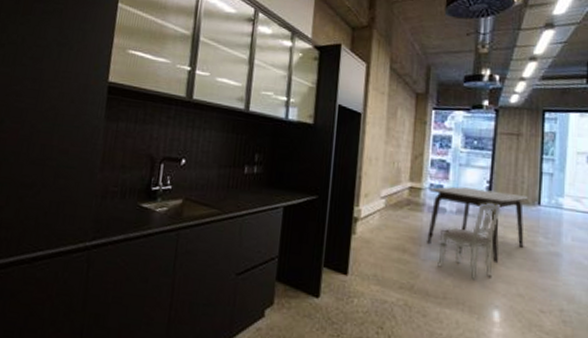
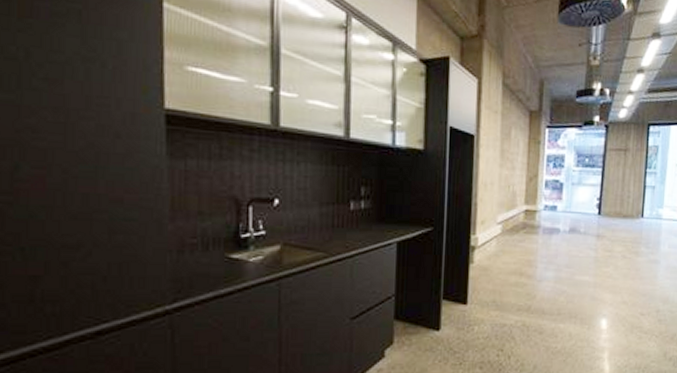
dining table: present [427,186,529,264] -> none [542,206,633,276]
dining chair: present [437,202,501,281] -> none [552,218,610,295]

